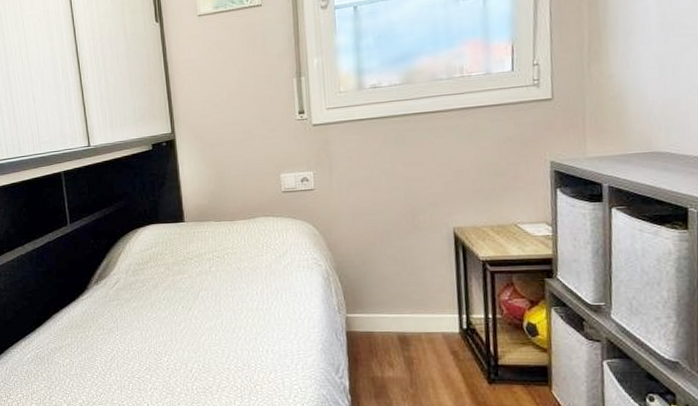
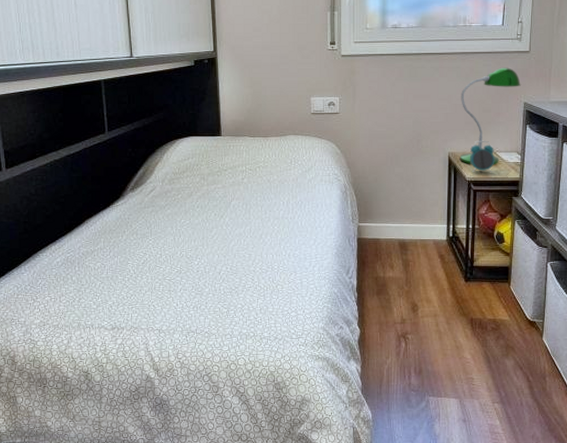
desk lamp: none [464,120,545,241] -> present [459,67,522,165]
alarm clock: none [481,210,517,251] -> present [469,140,495,173]

